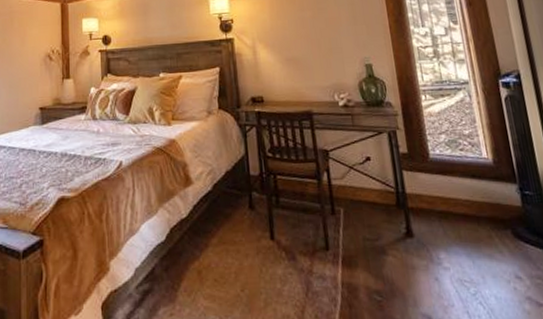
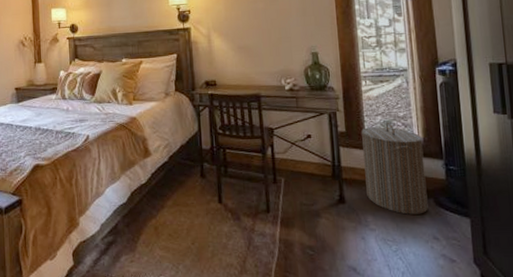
laundry hamper: none [424,141,507,249] -> present [360,122,428,215]

